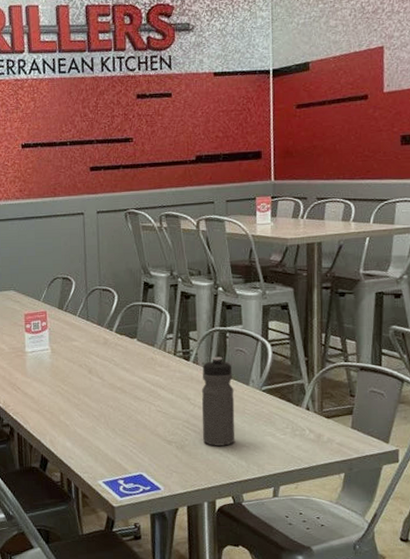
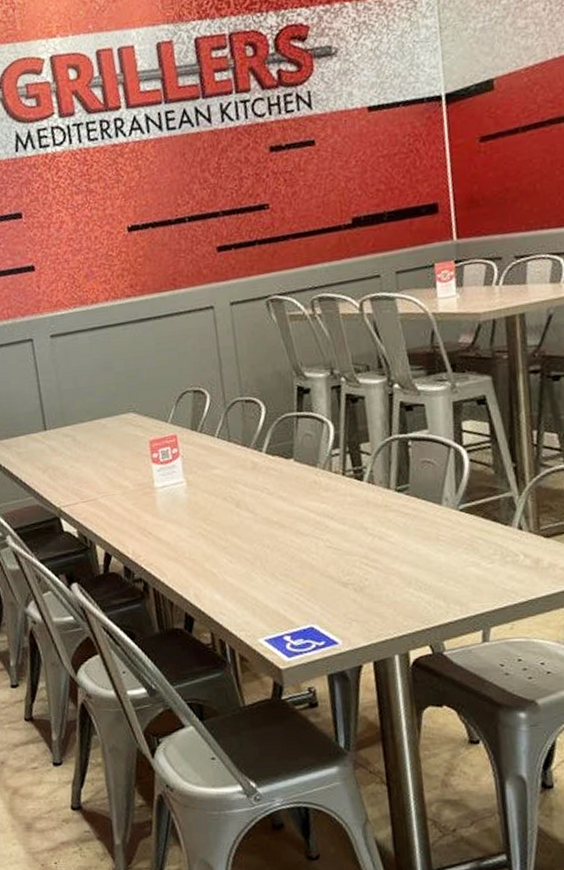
water bottle: present [201,357,236,446] -> none [380,472,429,585]

